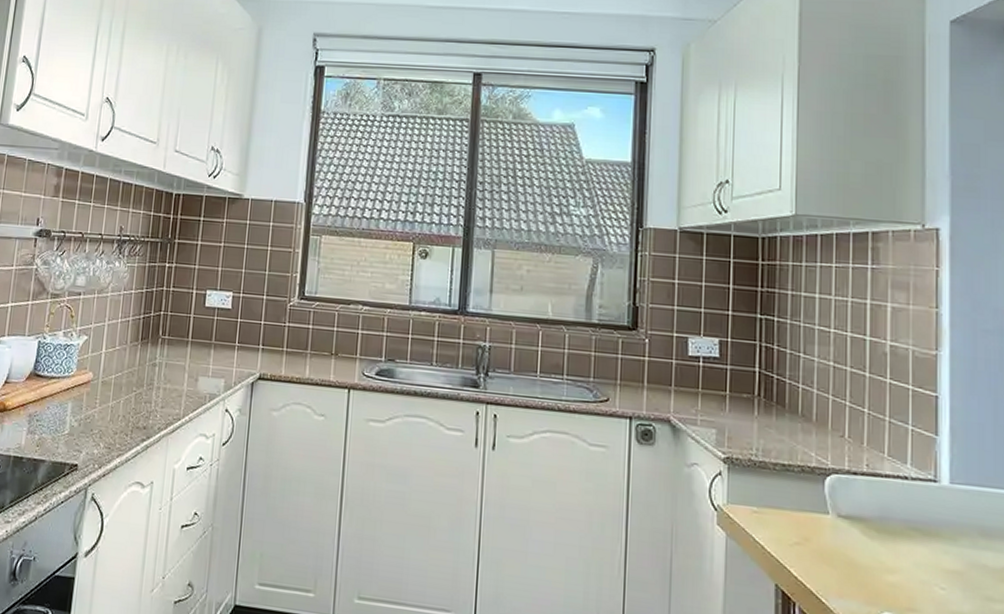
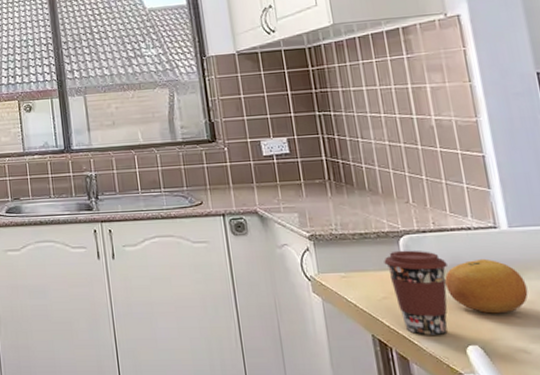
coffee cup: none [804,490,874,596] -> present [384,250,448,335]
fruit: none [868,514,958,581] -> present [445,258,529,314]

